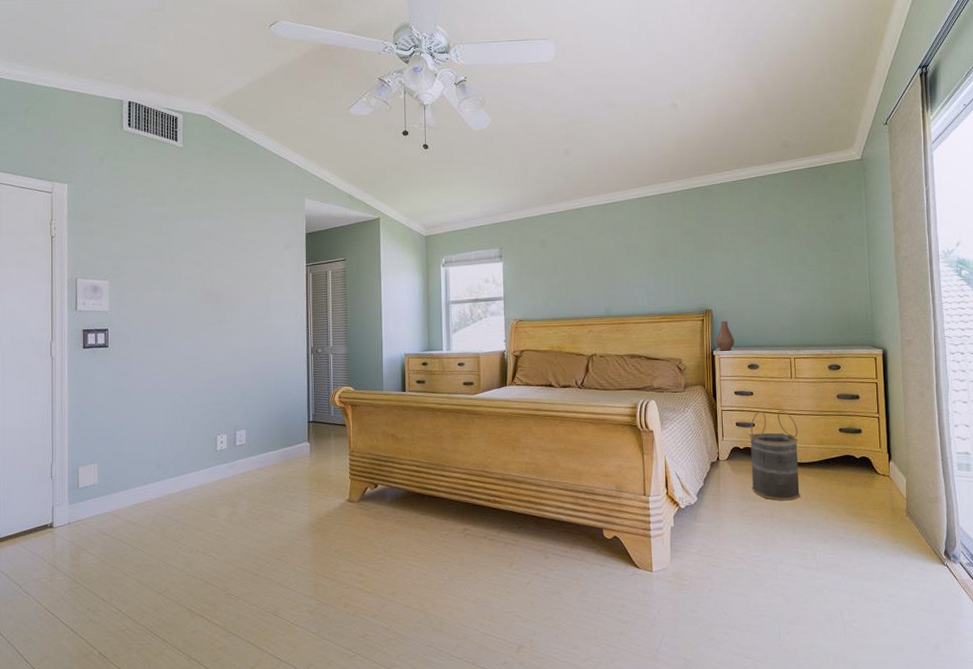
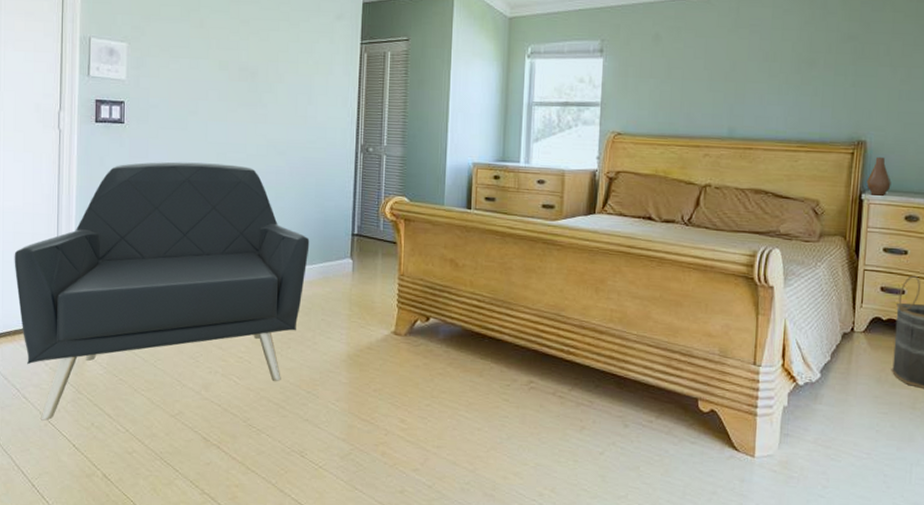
armchair: none [14,373,273,611] -> present [14,161,310,421]

